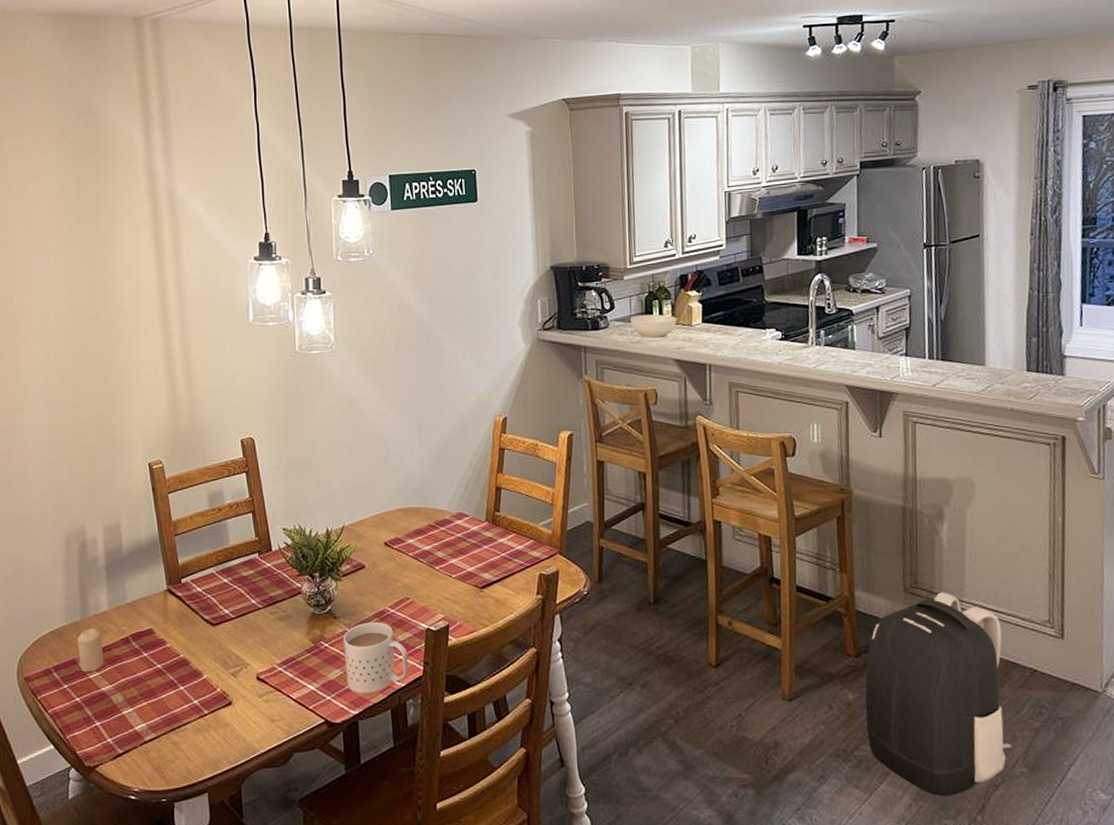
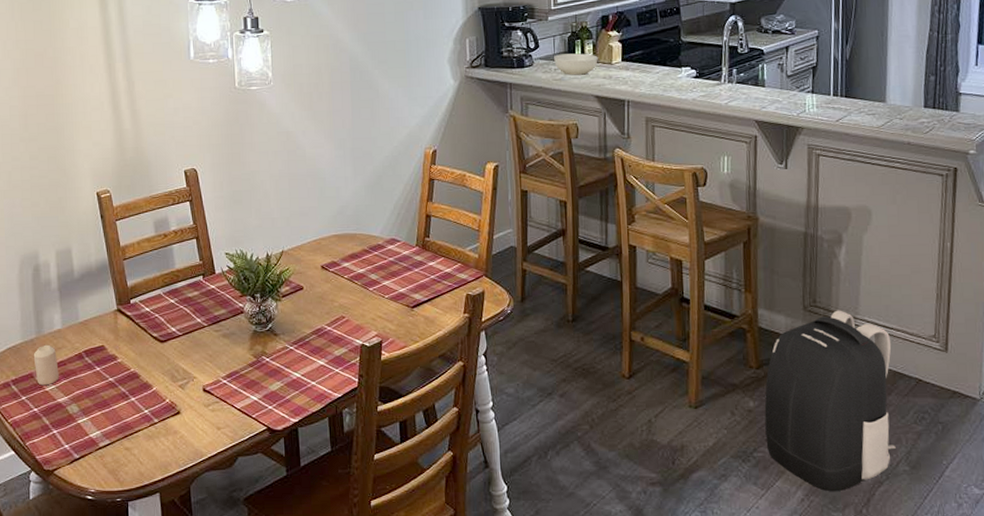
mug: present [342,621,408,695] -> none [283,338,344,405]

